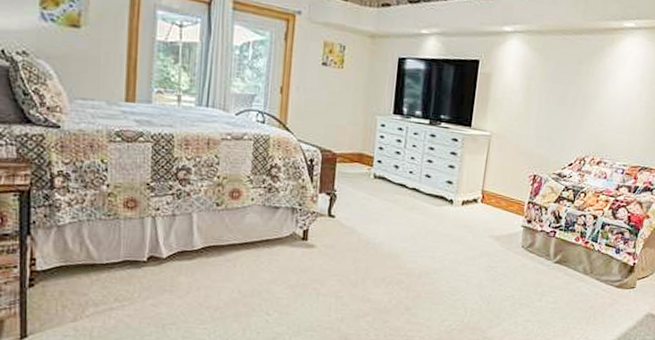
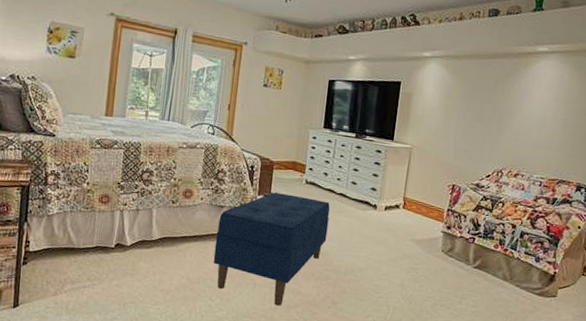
bench: none [268,188,402,316] -> present [213,191,330,306]

